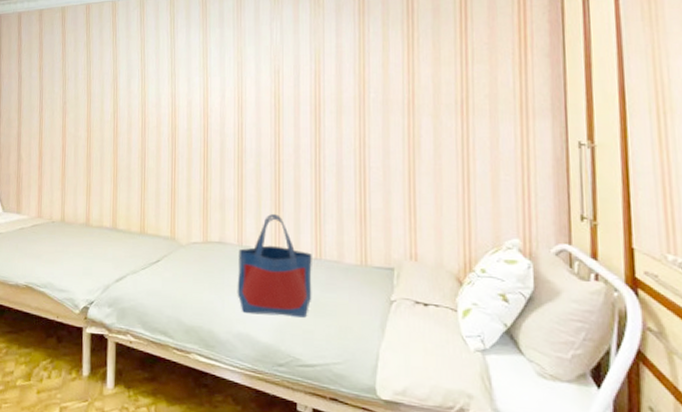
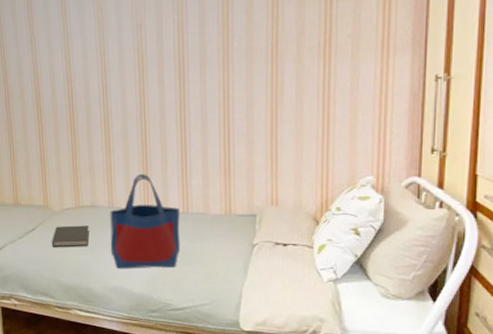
book: none [176,260,216,286] -> present [52,225,89,247]

